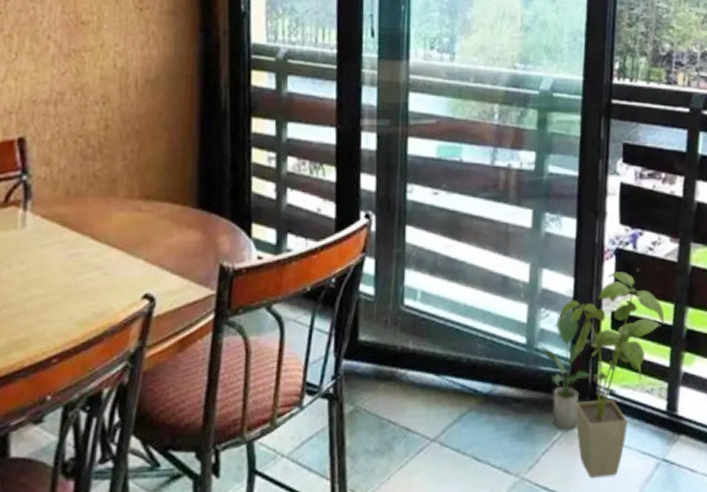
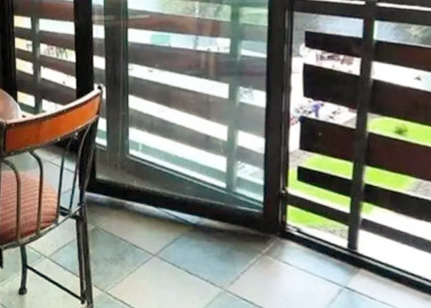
potted plant: present [539,310,591,431] -> none [237,164,281,257]
house plant: present [560,271,665,478] -> none [254,135,345,296]

